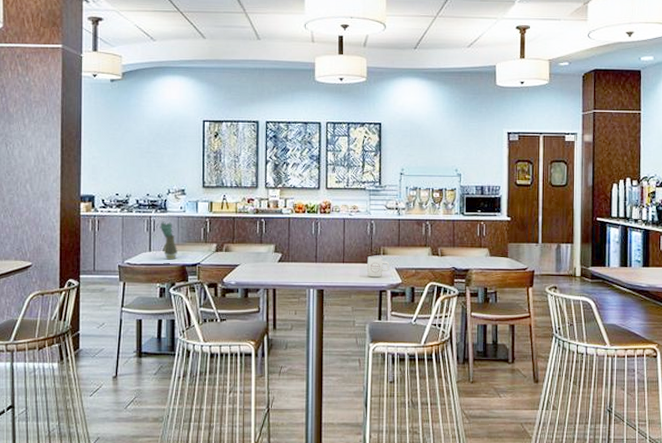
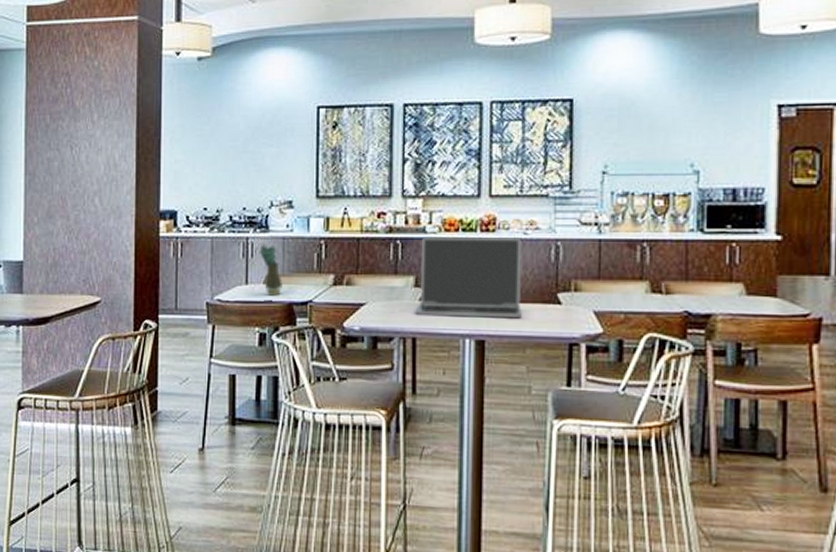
laptop: none [275,217,348,274] -> present [415,237,522,319]
mug: present [366,256,390,278] -> none [549,293,585,325]

